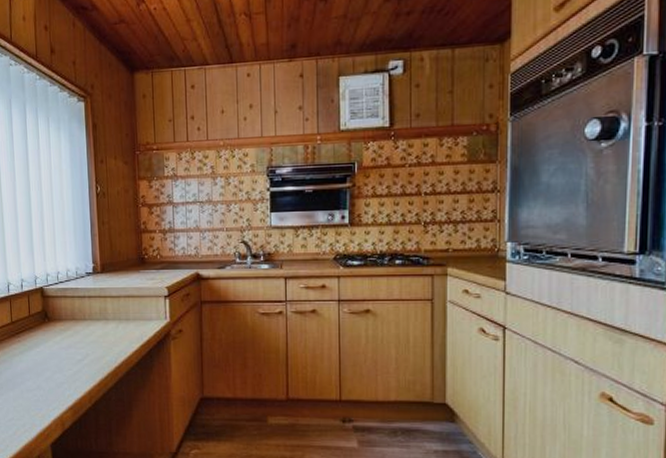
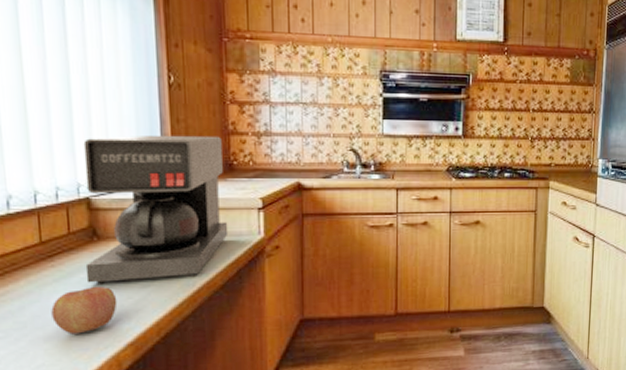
apple: none [18,359,62,396] -> present [51,287,118,334]
coffee maker: none [39,234,142,357] -> present [83,134,229,284]

